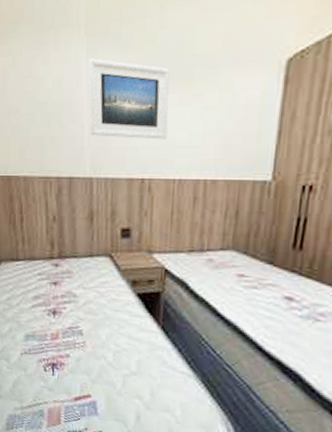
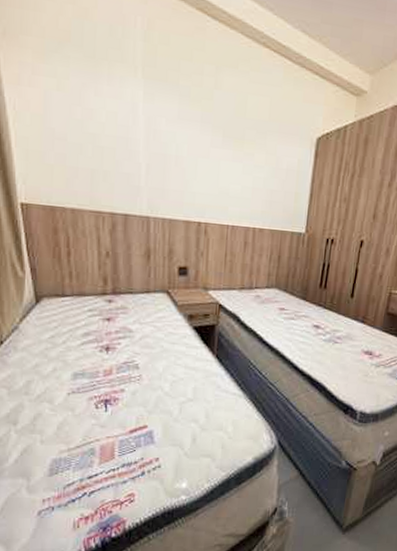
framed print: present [88,58,170,140] -> none [145,101,224,189]

